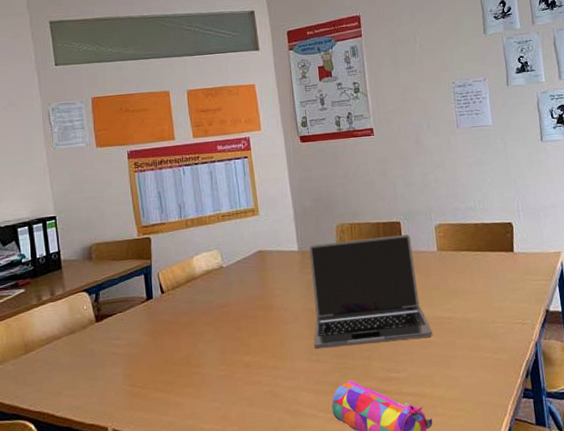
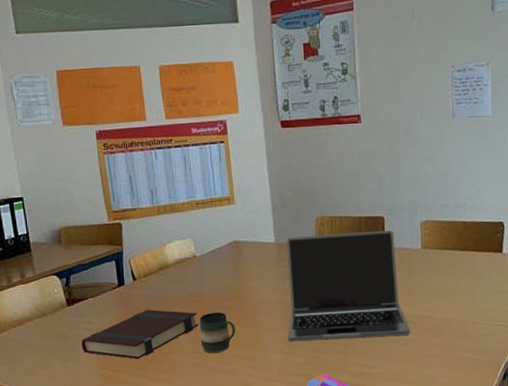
book: none [109,322,226,374] -> present [81,309,199,359]
mug: none [227,321,263,365] -> present [199,312,236,354]

